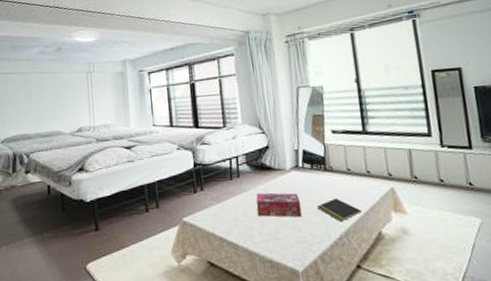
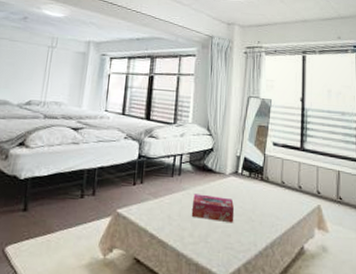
notepad: present [316,198,362,222] -> none [248,208,289,233]

